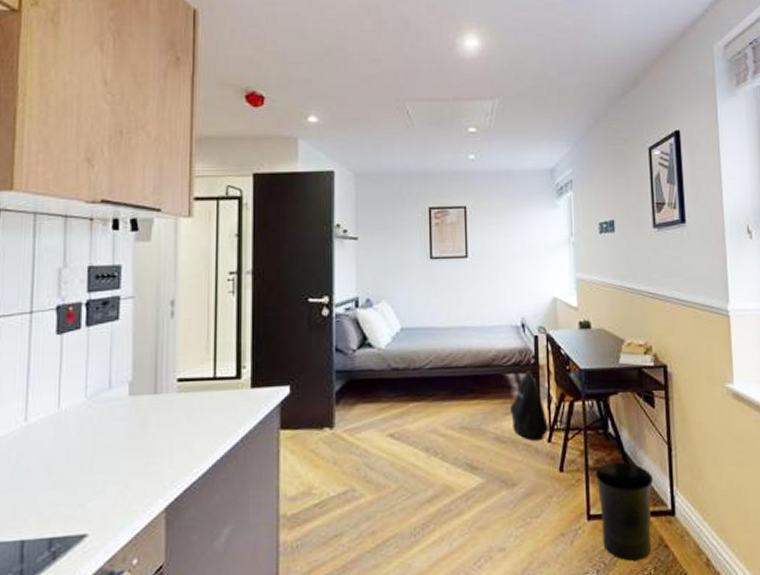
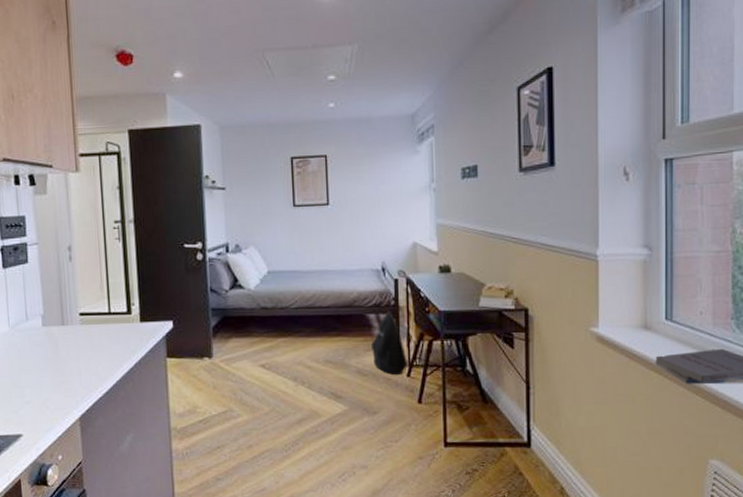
waste bin: present [595,462,653,561] -> none [452,397,509,484]

